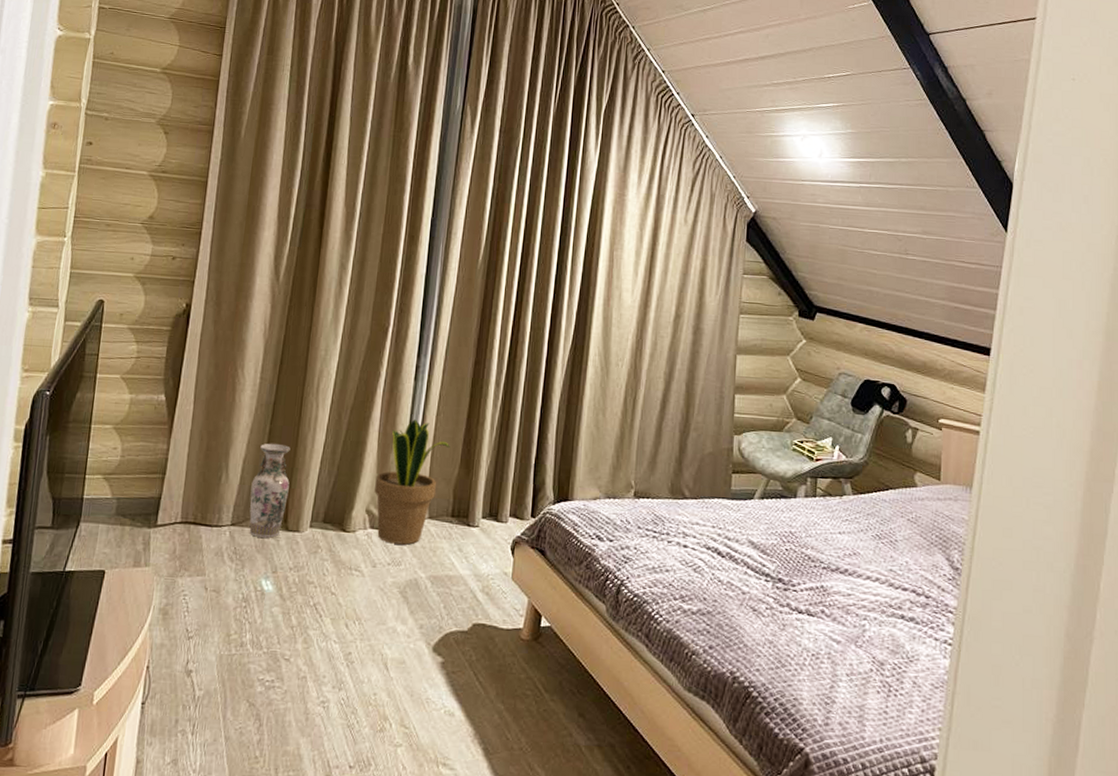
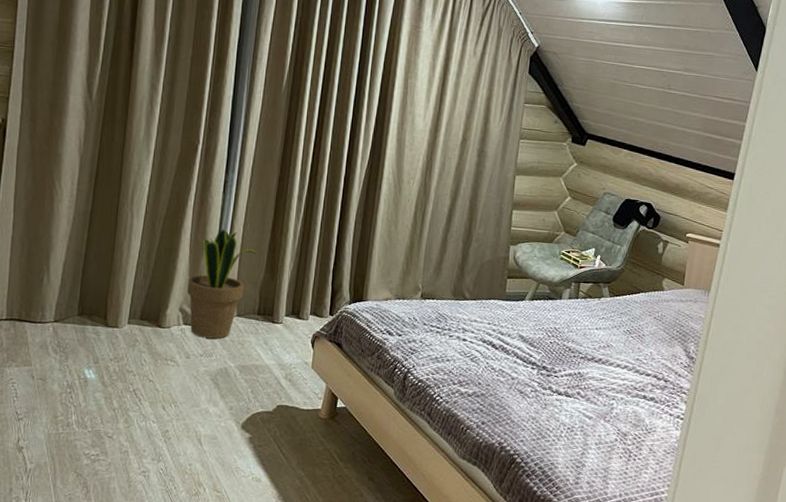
vase: present [249,443,291,538] -> none [71,249,108,333]

